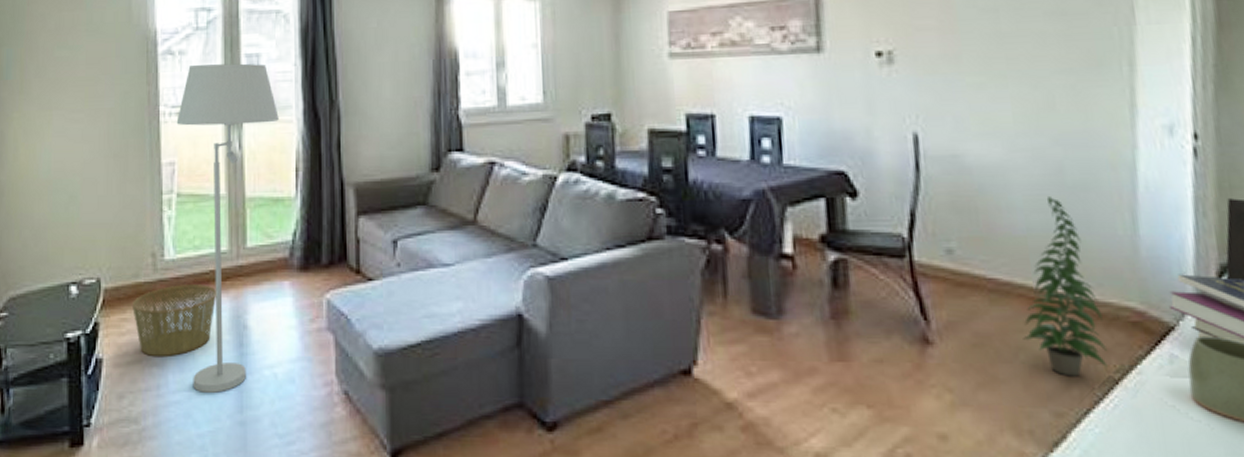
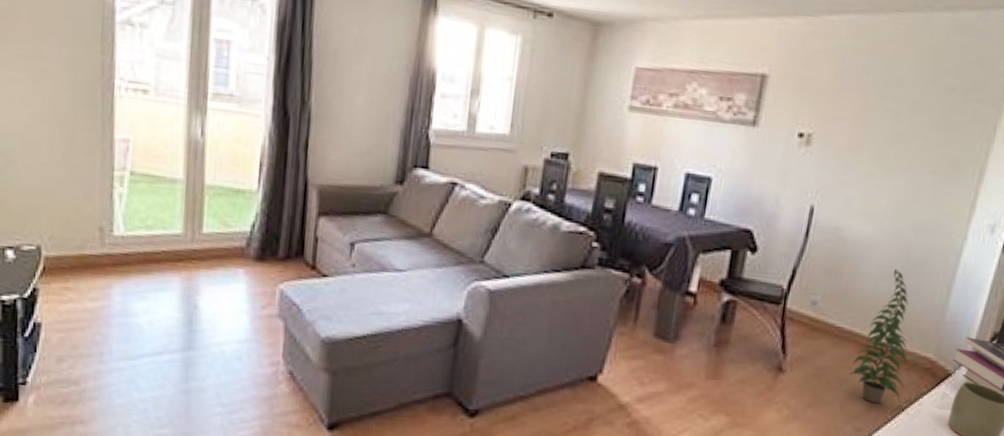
basket: present [131,284,216,358] -> none [75,261,167,327]
floor lamp: present [176,63,279,393] -> none [133,40,246,364]

